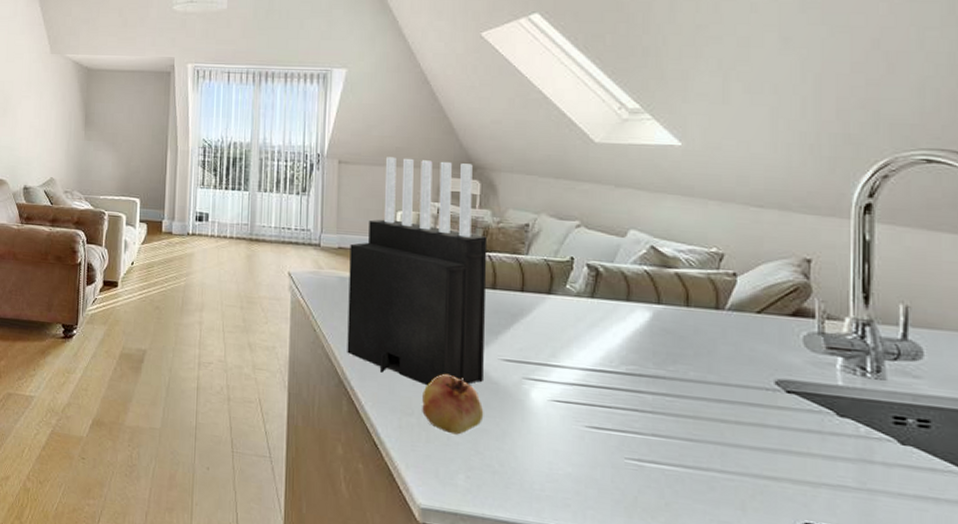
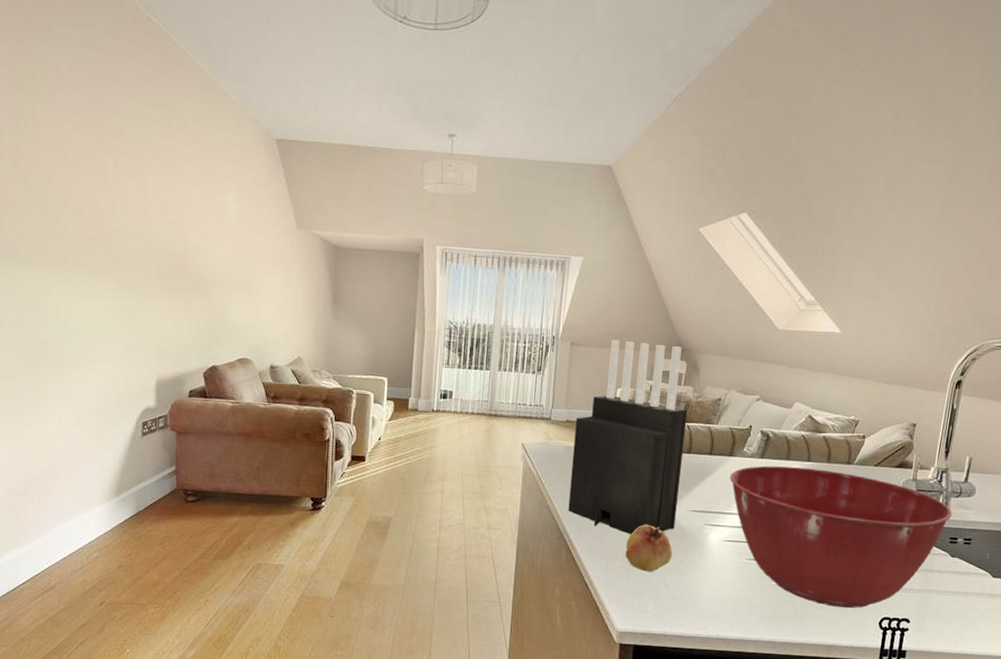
mixing bowl: none [551,307,891,507] -> present [730,465,953,609]

